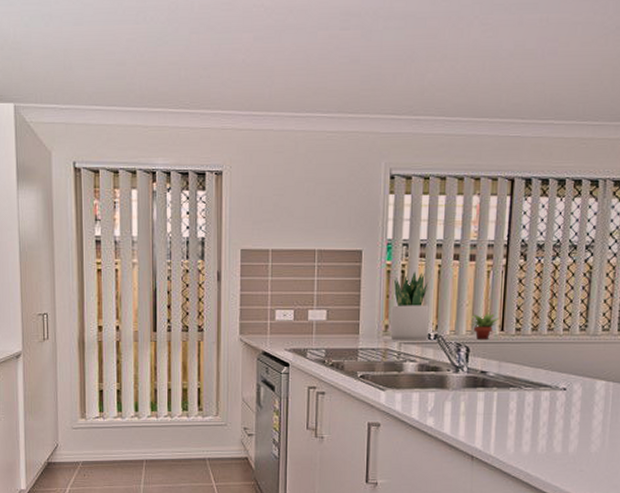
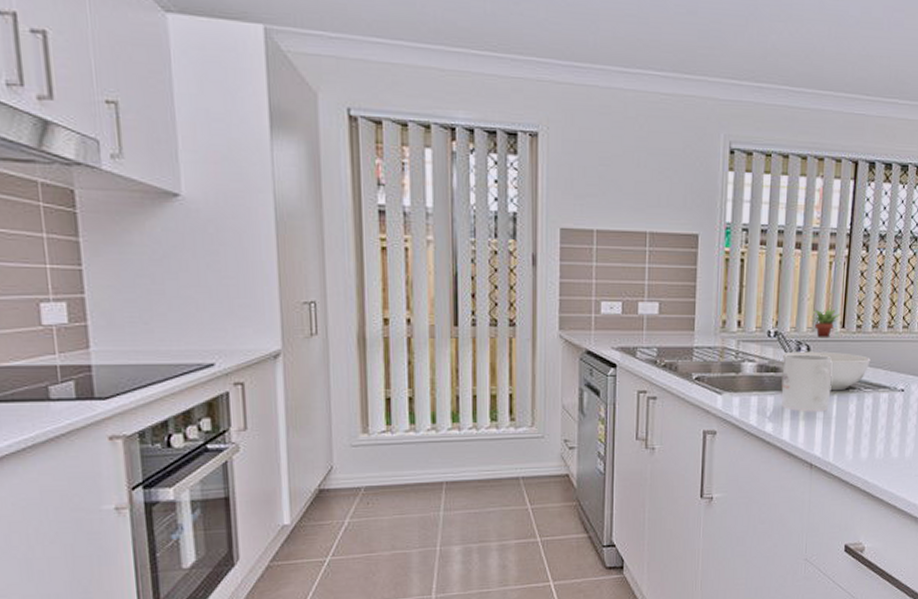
planter: present [390,271,429,341] -> none [728,260,769,338]
mug: none [441,355,492,409] -> present [781,354,833,413]
bowl: none [442,352,531,389] -> present [782,351,871,391]

